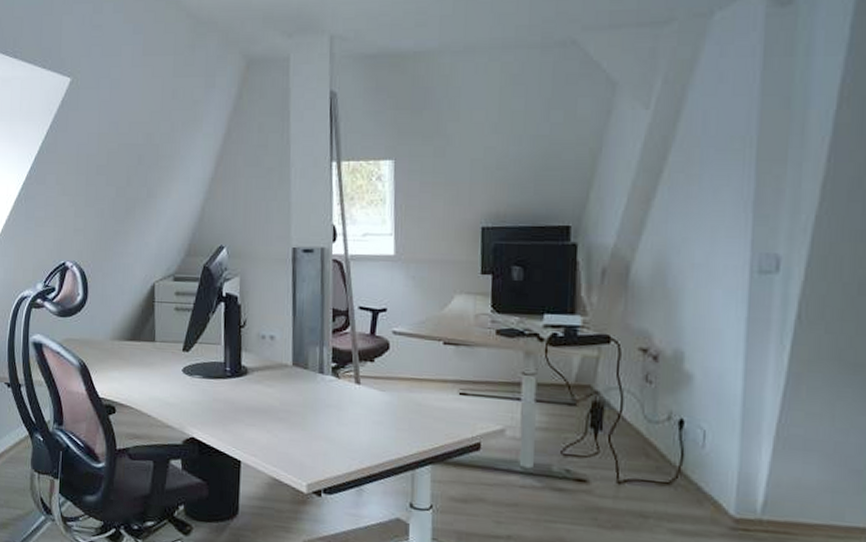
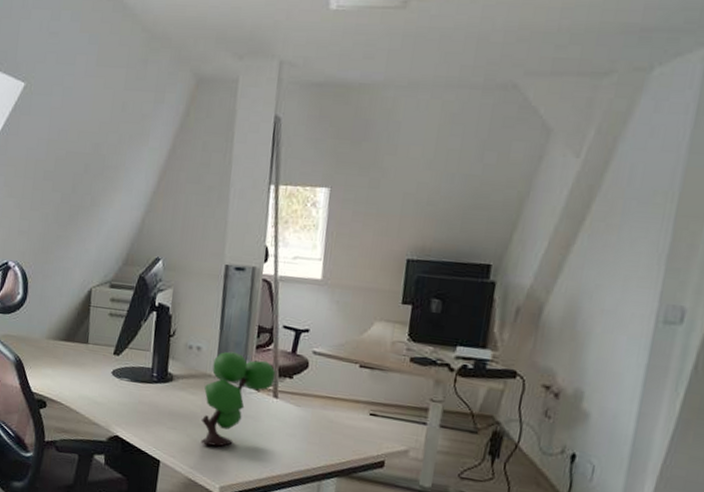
plant: none [280,338,356,441] -> present [200,351,276,447]

